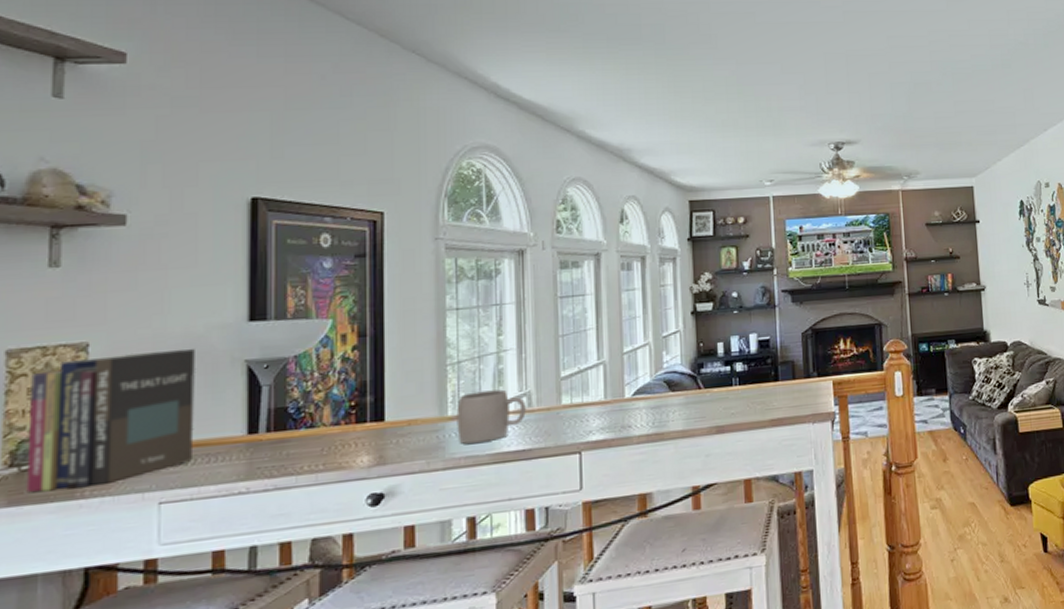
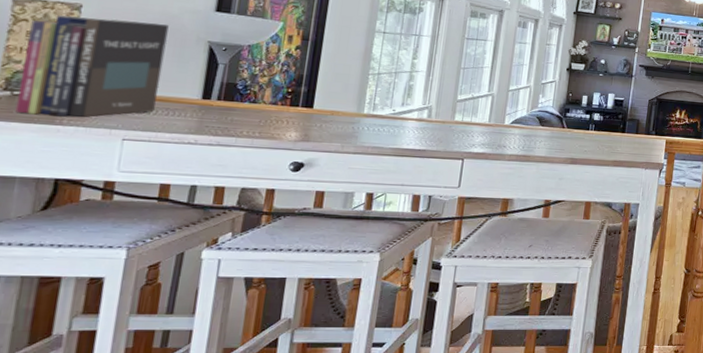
mug: present [456,389,526,444] -> none [369,98,427,139]

